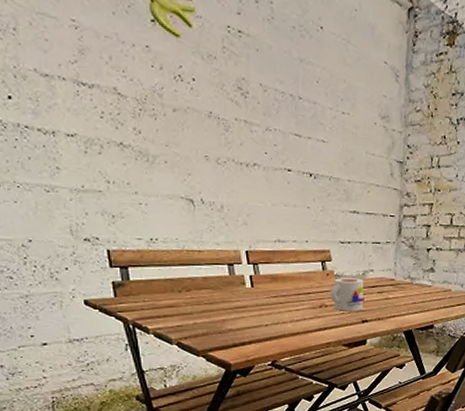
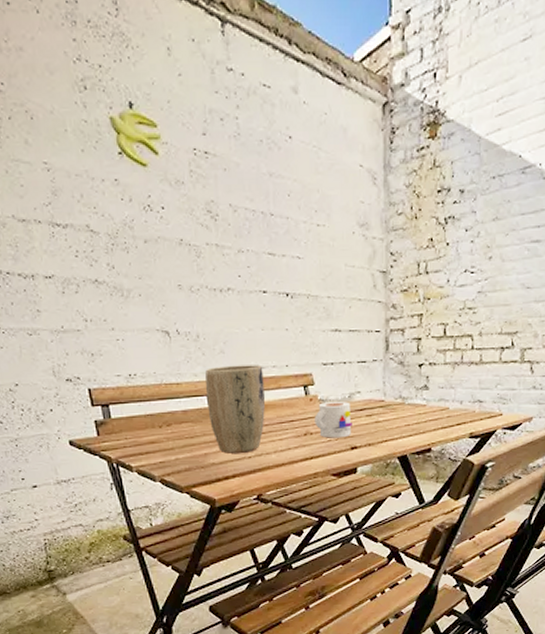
plant pot: none [228,237,284,321] -> present [205,365,265,454]

